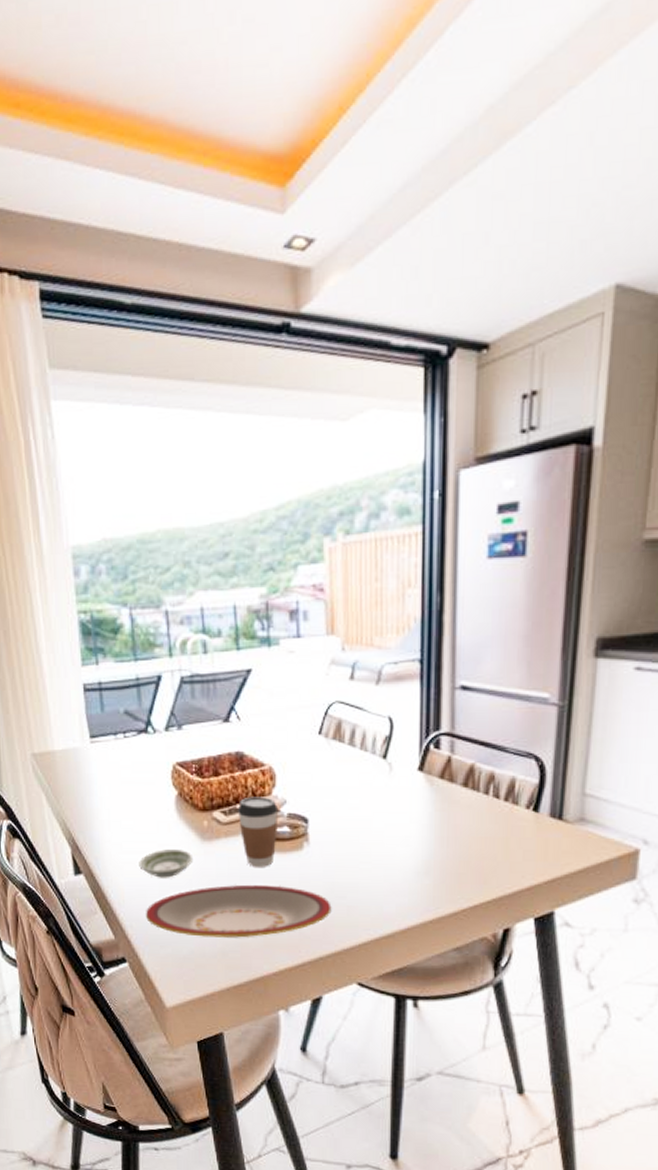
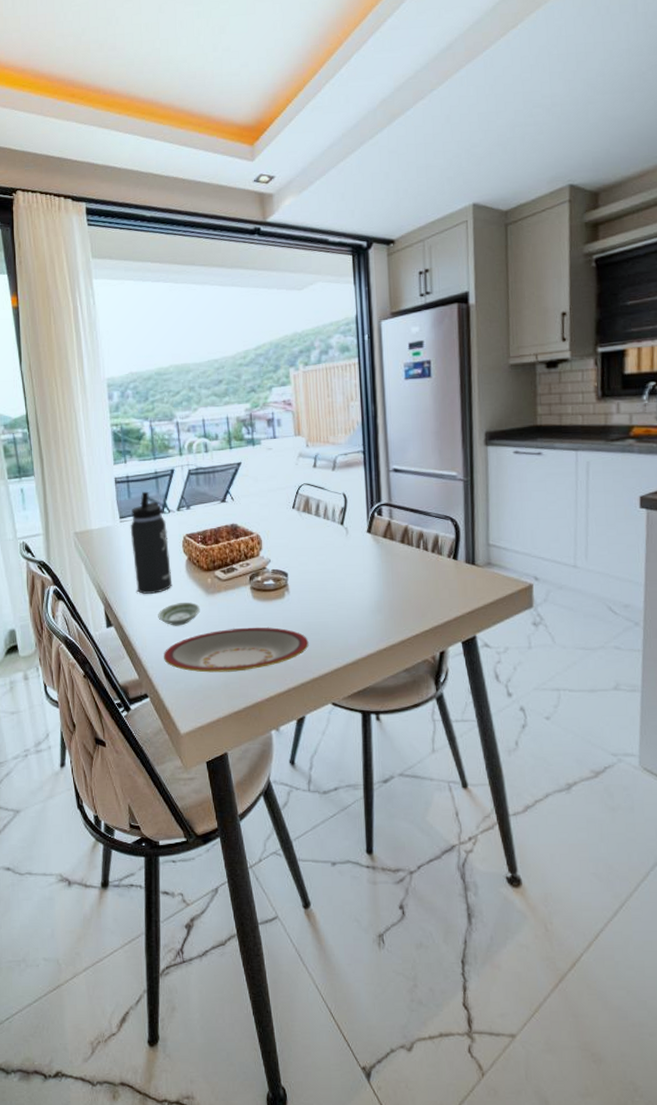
thermos bottle: none [103,703,158,836] -> present [130,491,173,594]
coffee cup: present [237,796,279,867] -> none [233,558,265,613]

